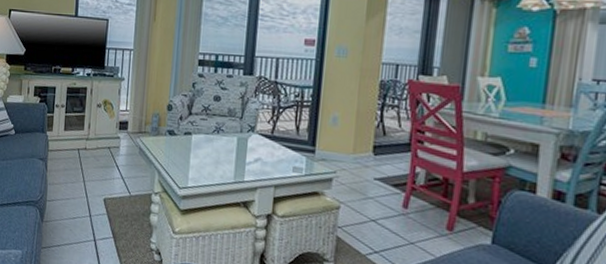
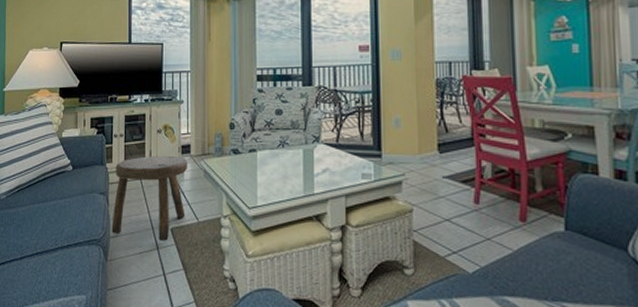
stool: none [48,128,125,210] -> present [111,156,188,241]

